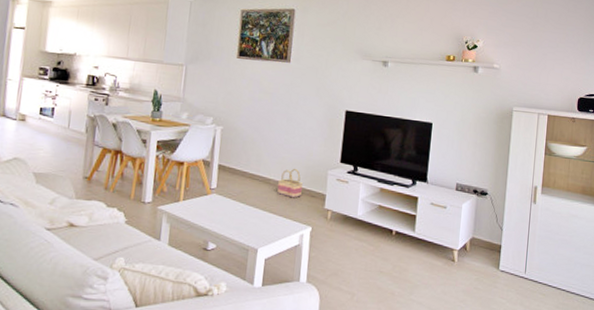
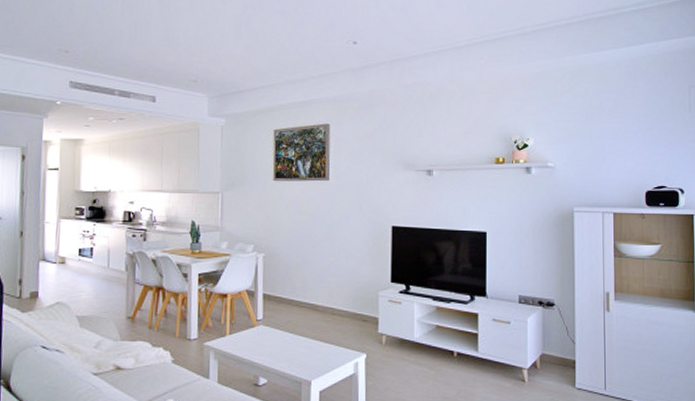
basket: present [277,168,303,198] -> none [327,292,353,324]

